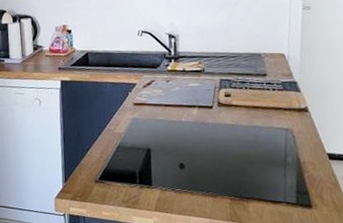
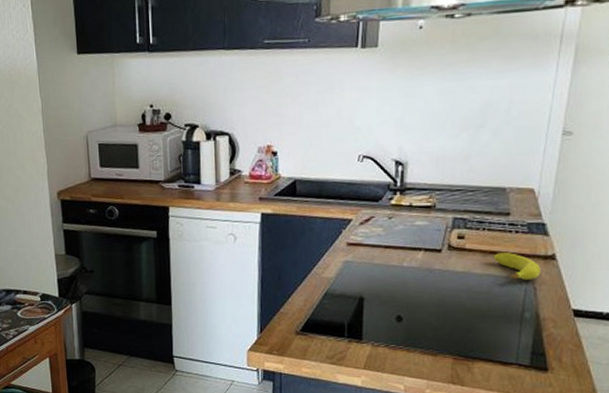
fruit: none [257,107,297,130] -> present [494,253,541,280]

